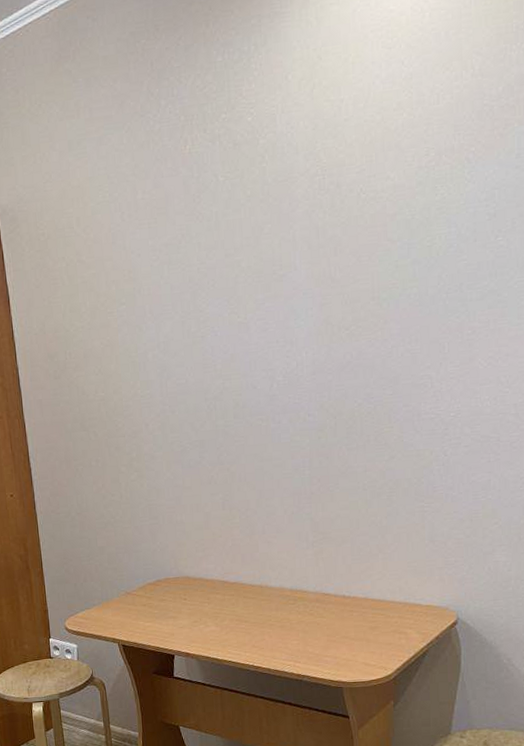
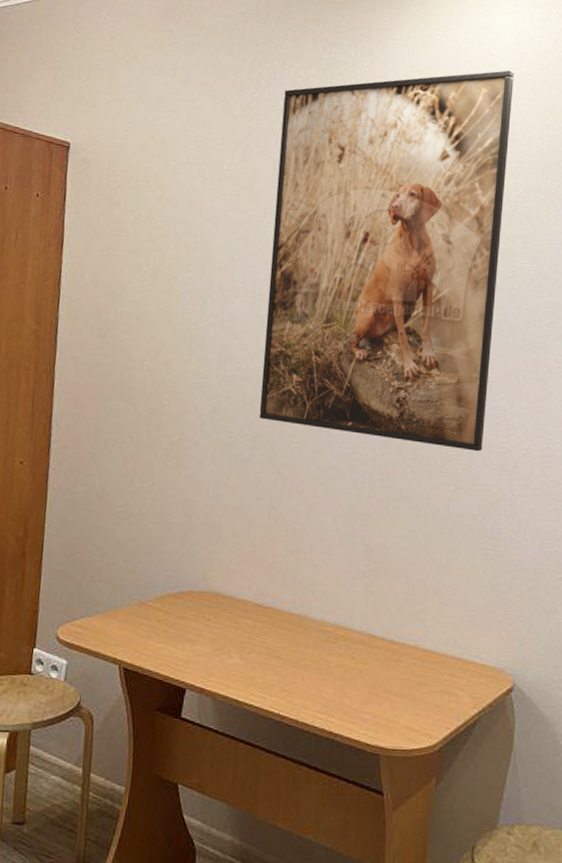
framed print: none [184,24,417,426] -> present [259,69,514,452]

